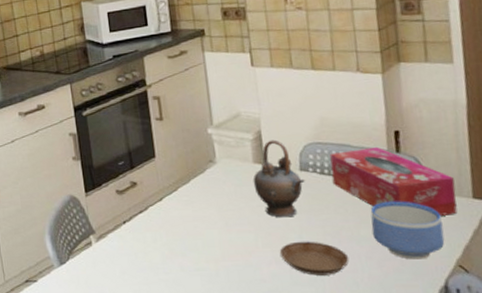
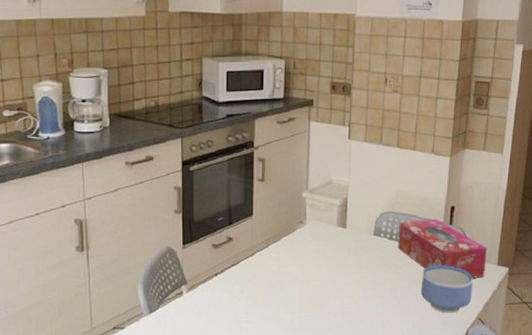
teapot: present [253,139,305,218] -> none [334,207,376,275]
saucer: present [279,241,350,276] -> none [346,296,400,325]

